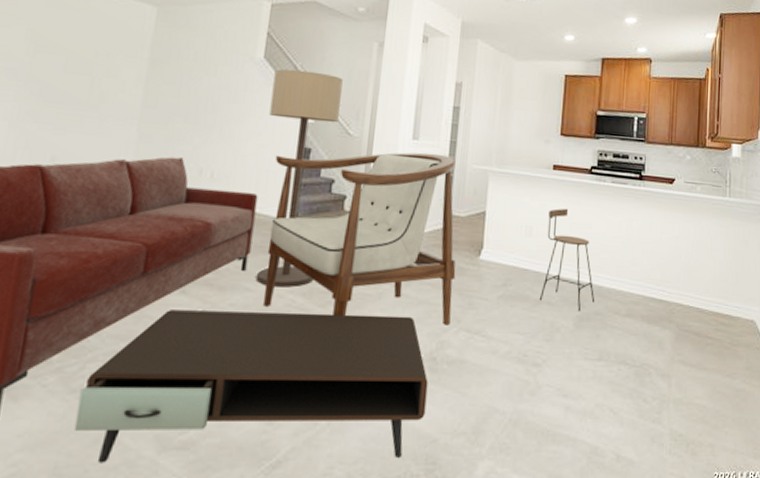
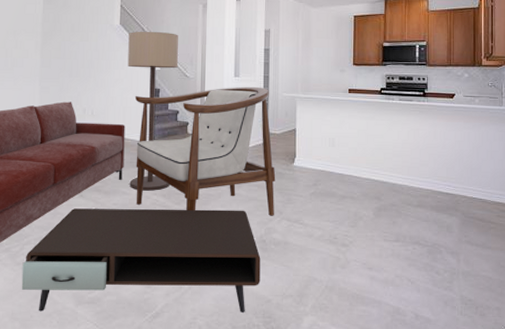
bar stool: present [539,208,595,312] -> none [343,123,391,204]

